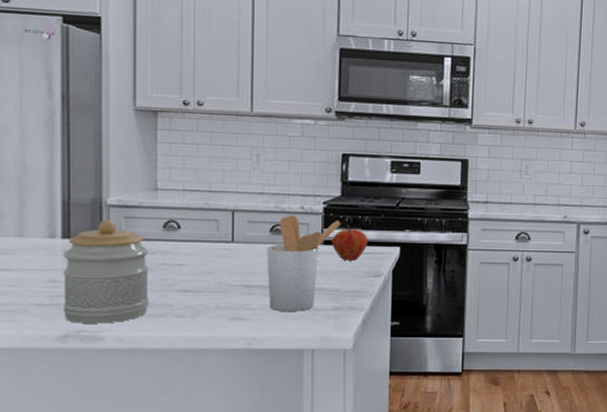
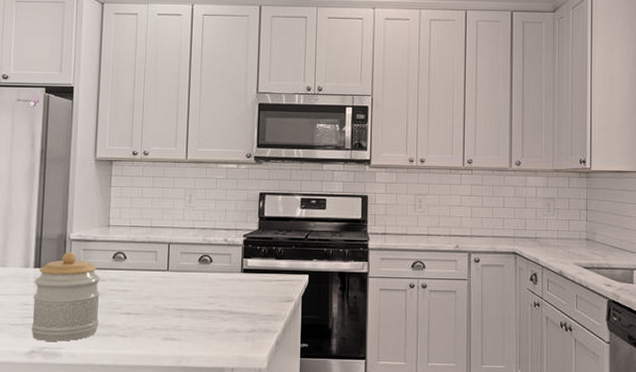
utensil holder: present [267,215,341,311] -> none [195,247,258,333]
fruit: present [332,225,367,262] -> none [250,255,280,288]

